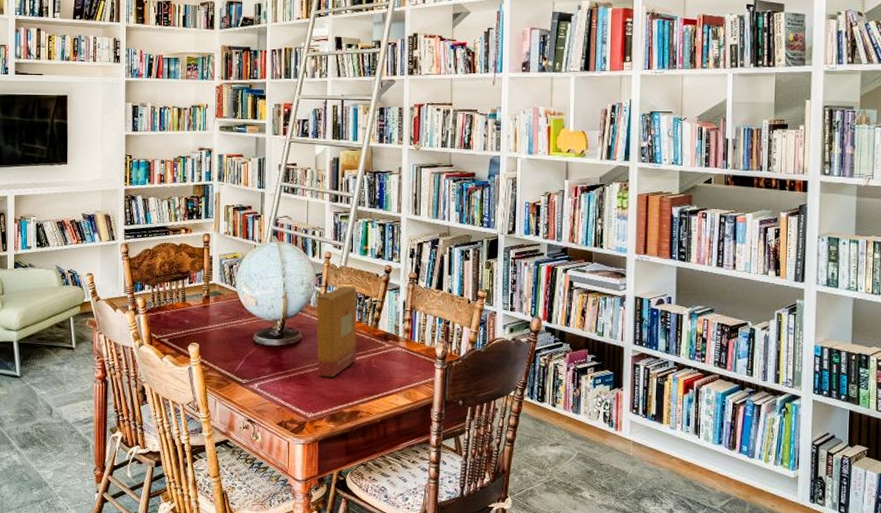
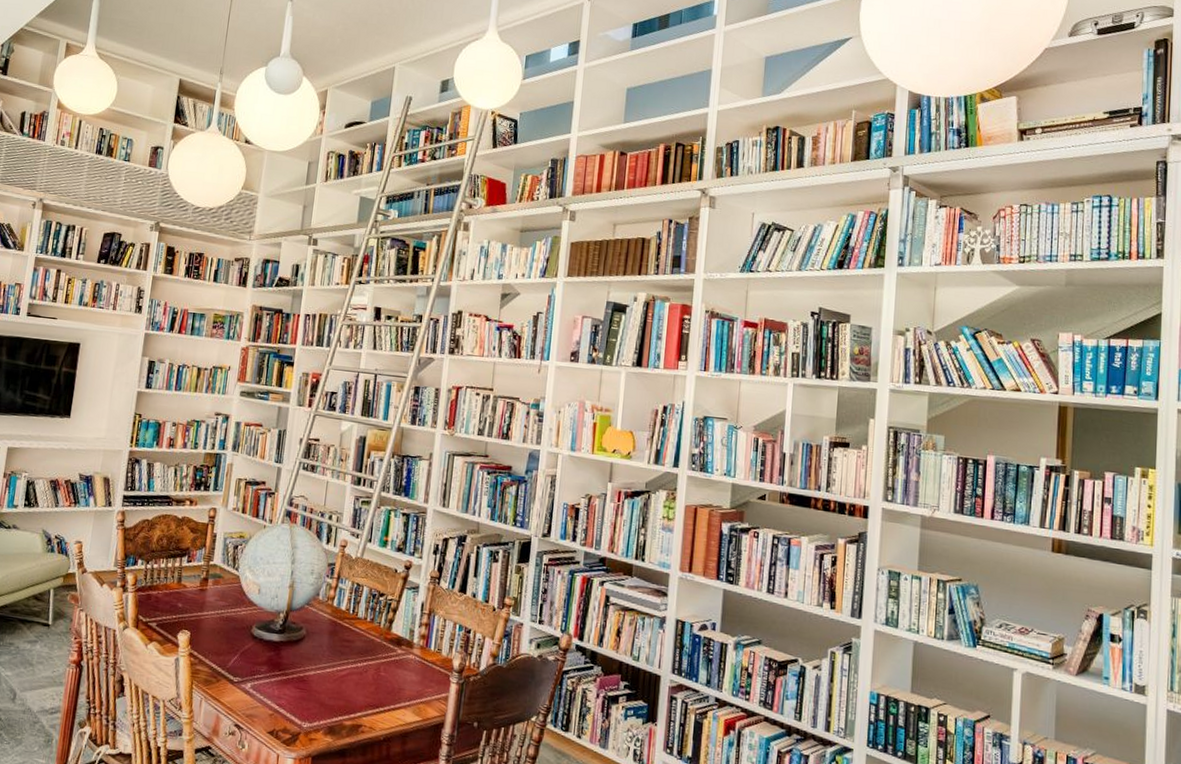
product box: present [316,285,357,378] -> none [318,579,372,684]

